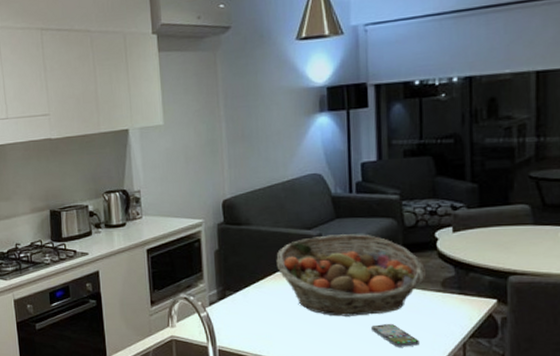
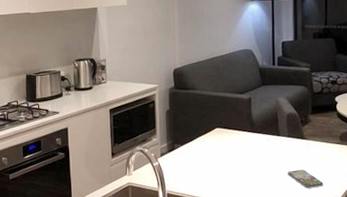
fruit basket: present [276,234,426,316] -> none [215,98,328,164]

